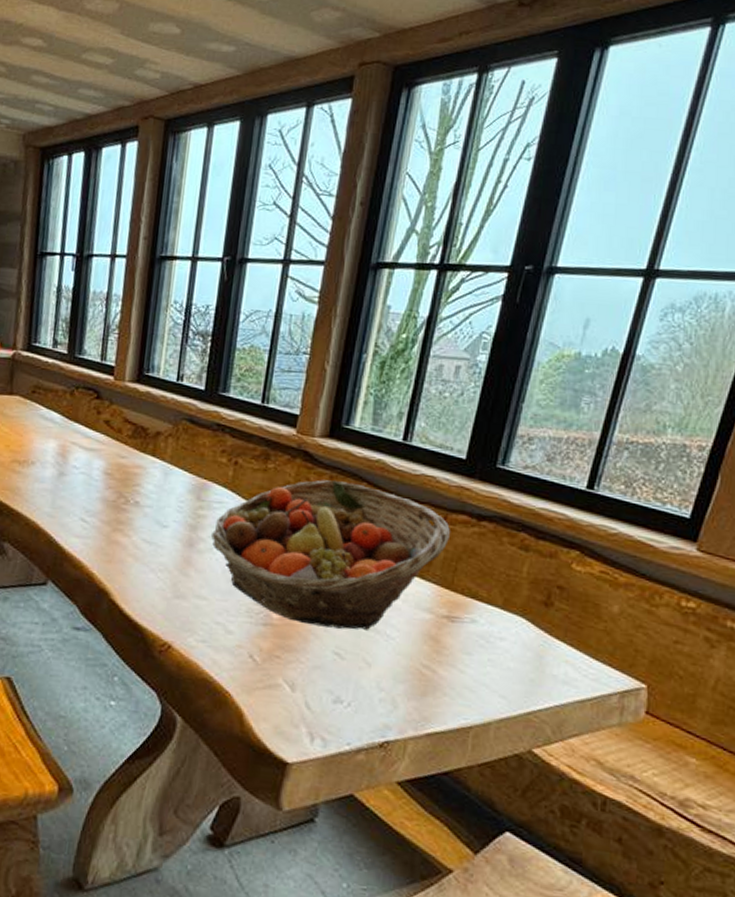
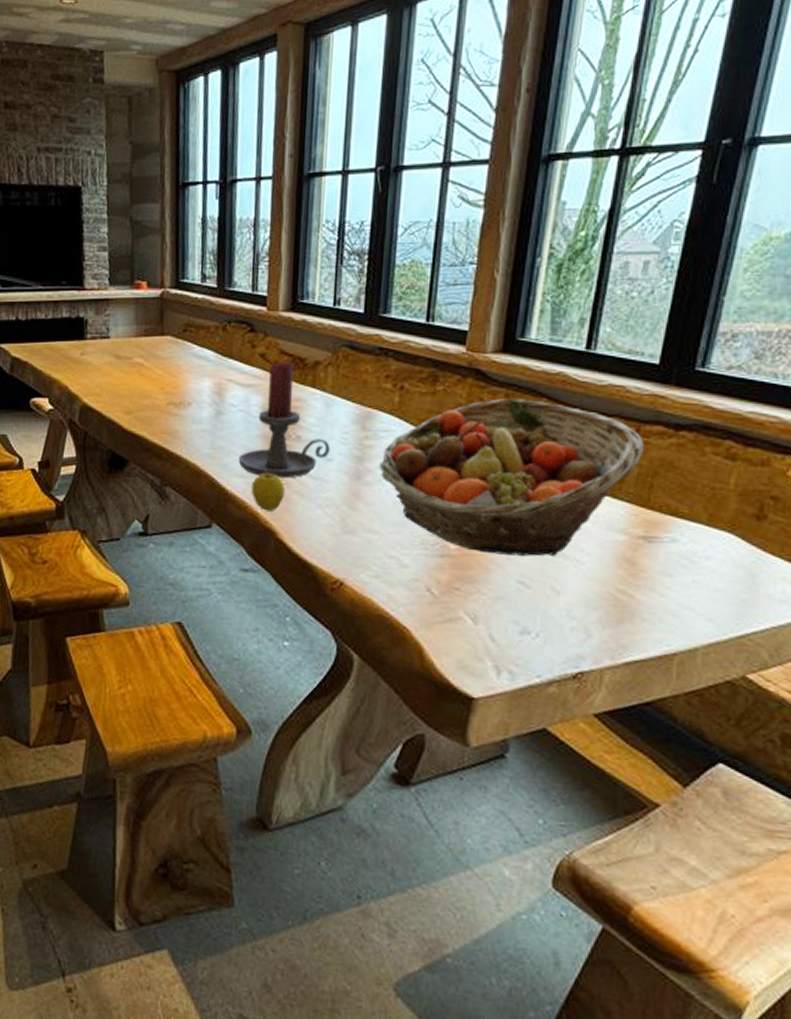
candle holder: none [77,429,166,542] -> present [238,362,330,479]
apple: none [88,530,121,573] -> present [251,468,285,511]

